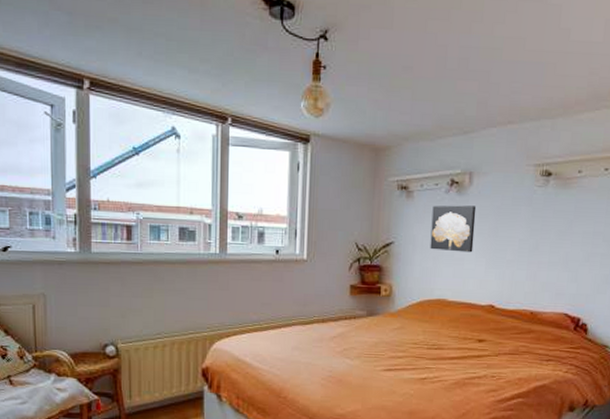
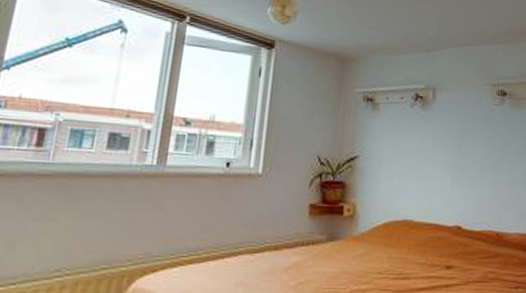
wall art: present [430,205,477,253] -> none [395,119,440,169]

